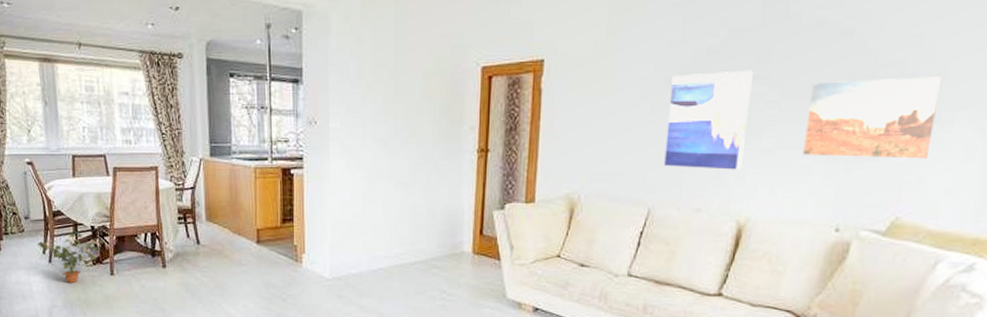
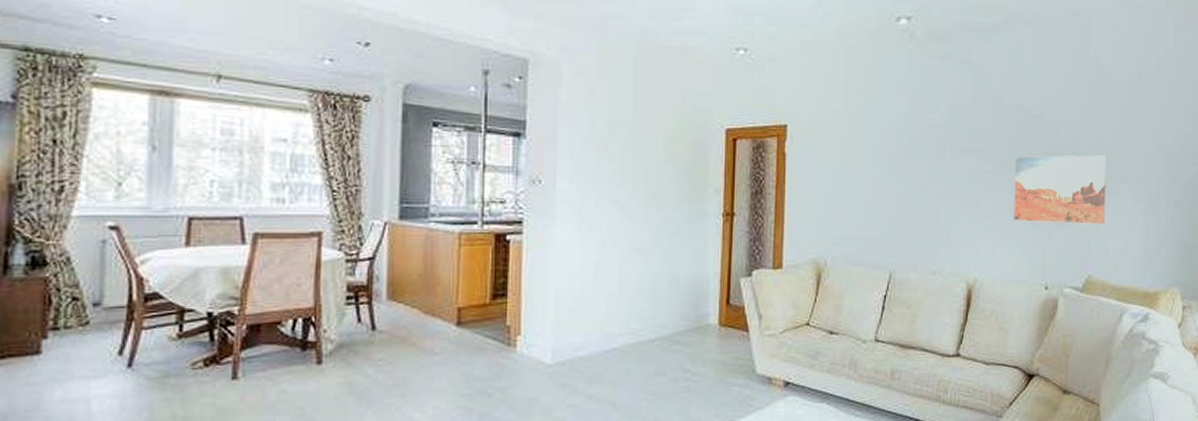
potted plant: present [37,233,106,284] -> none [110,322,229,396]
wall art: present [664,70,753,170] -> none [901,143,969,234]

